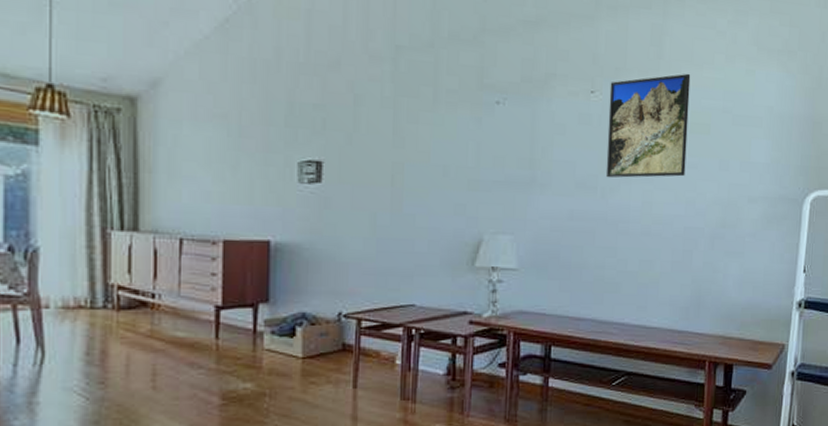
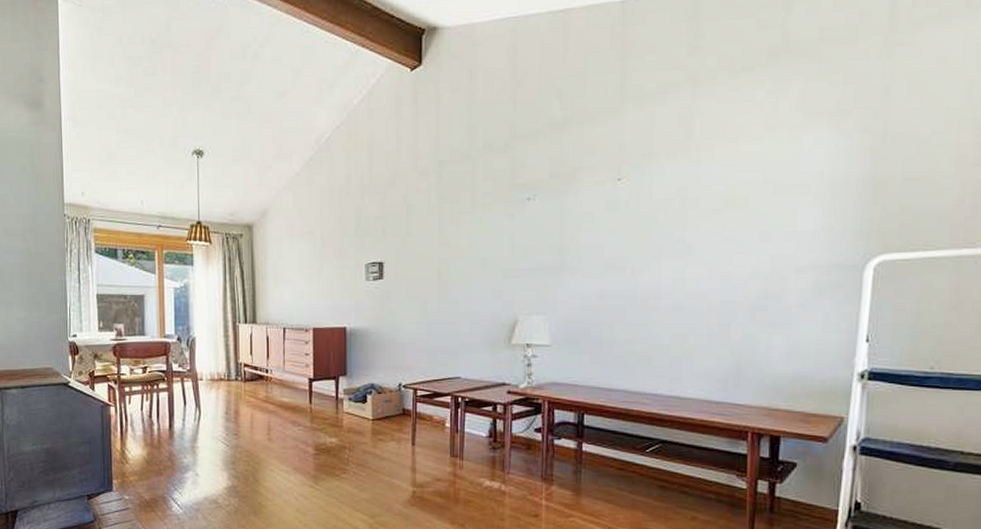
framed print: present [605,73,691,178] -> none [634,149,724,258]

